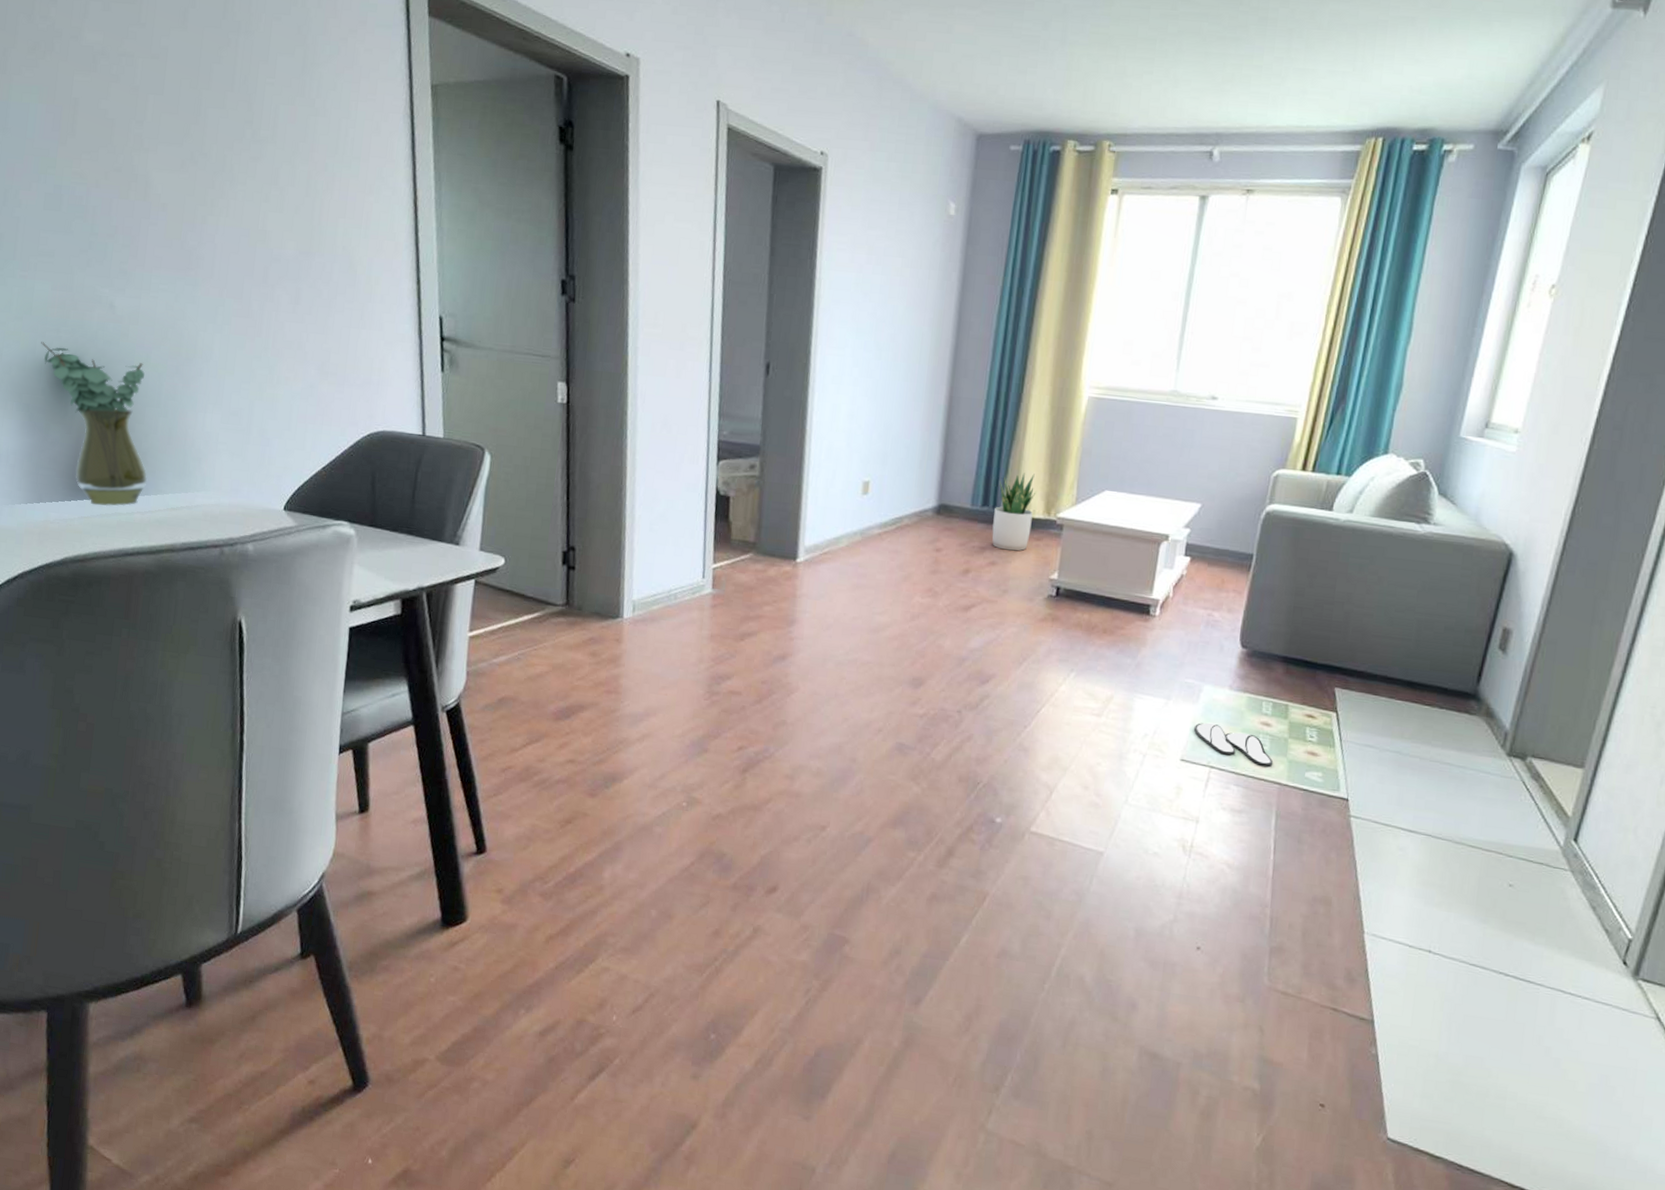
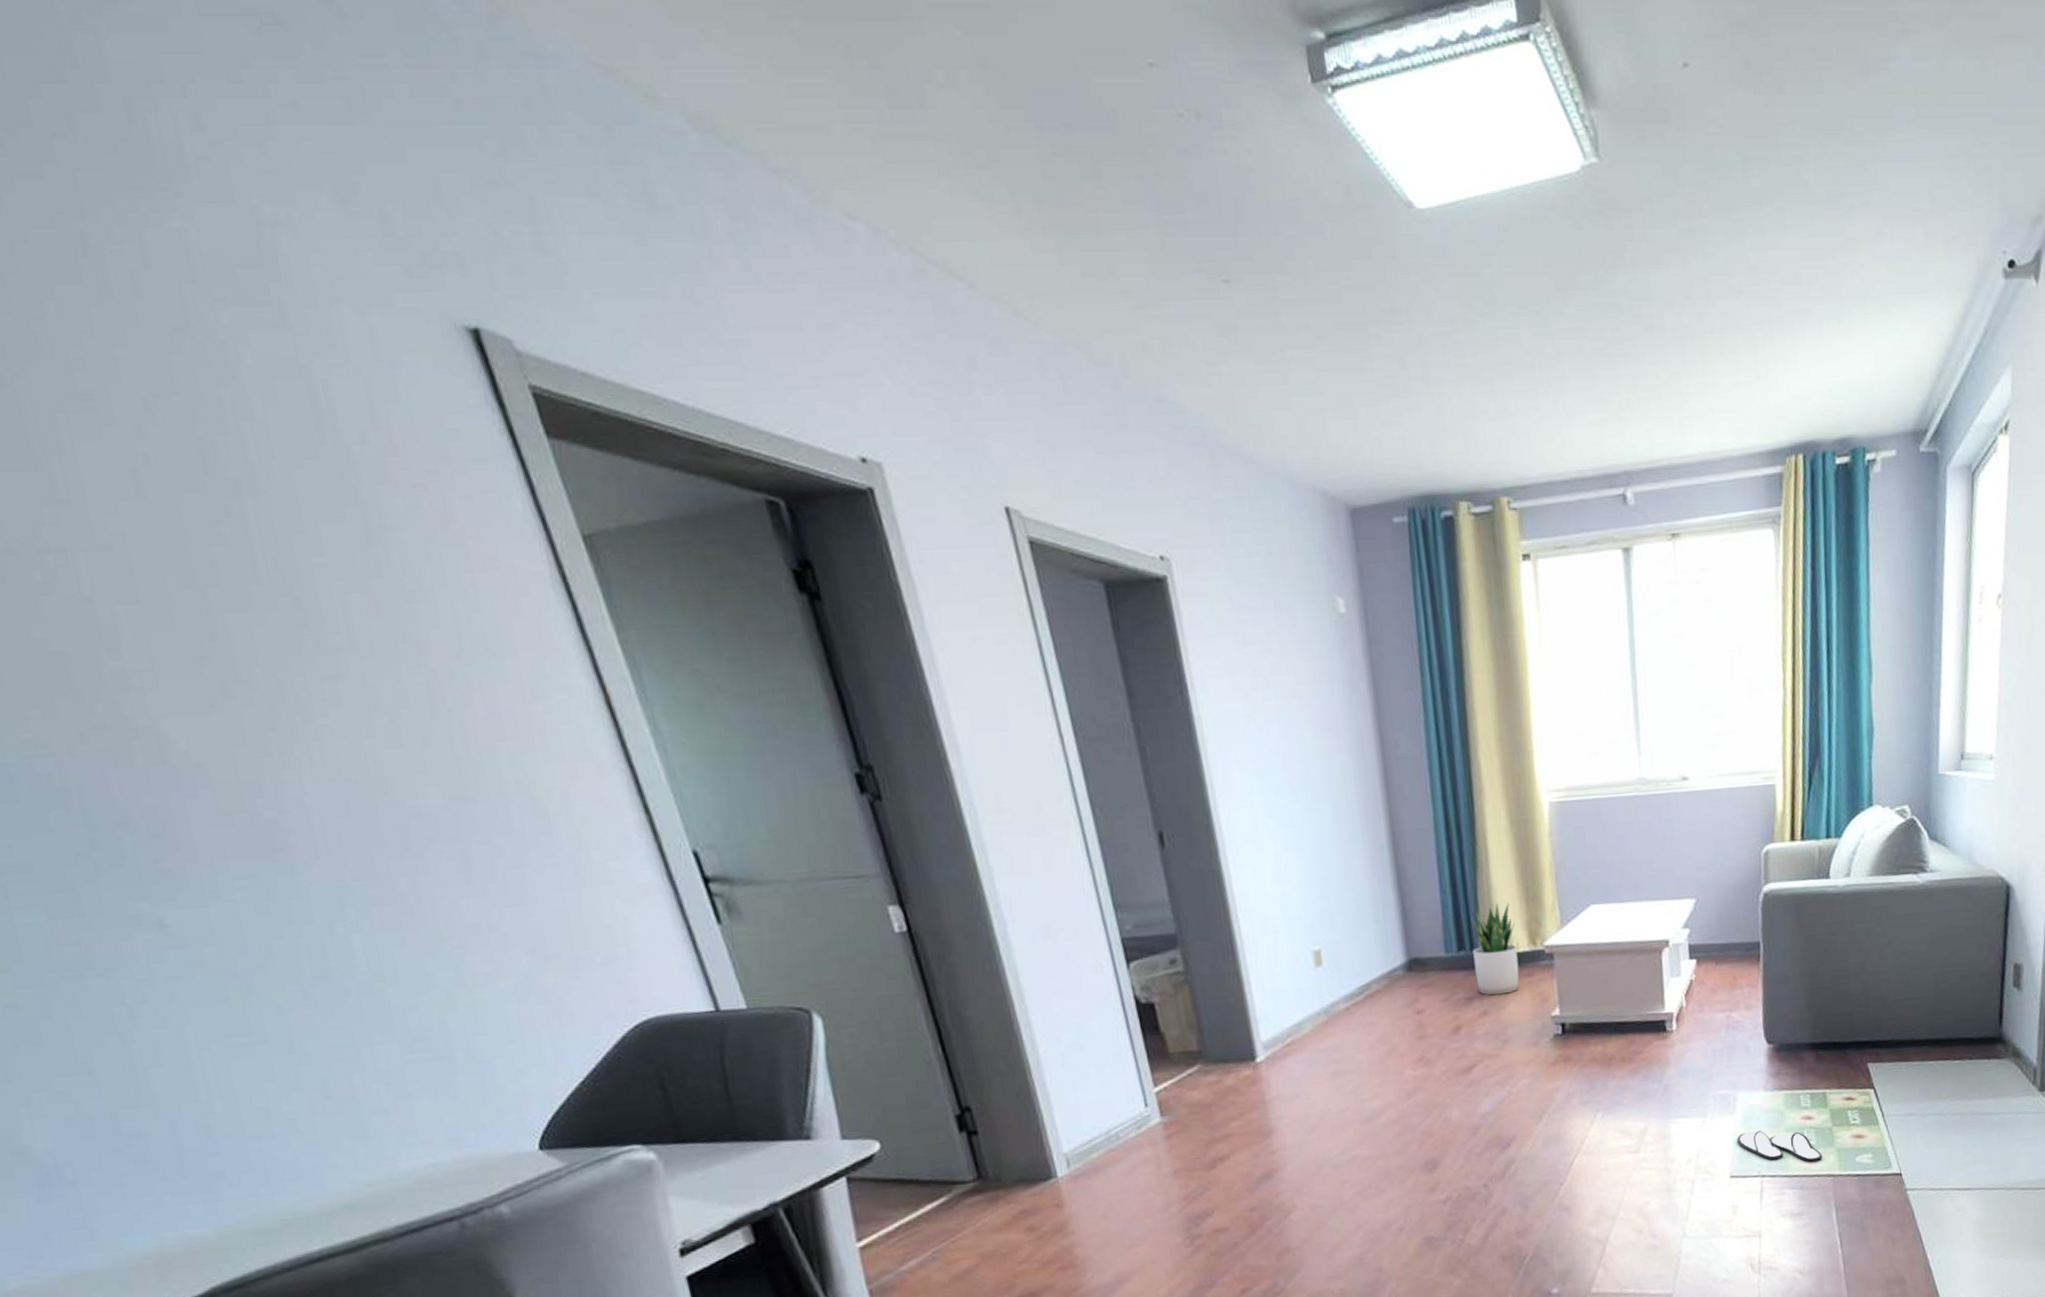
vase: present [41,342,148,507] -> none [56,997,311,1208]

